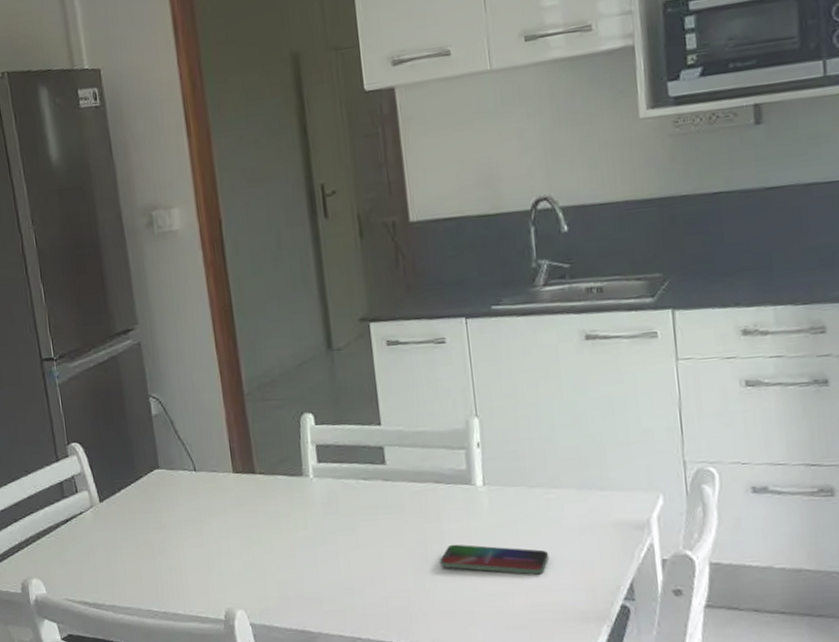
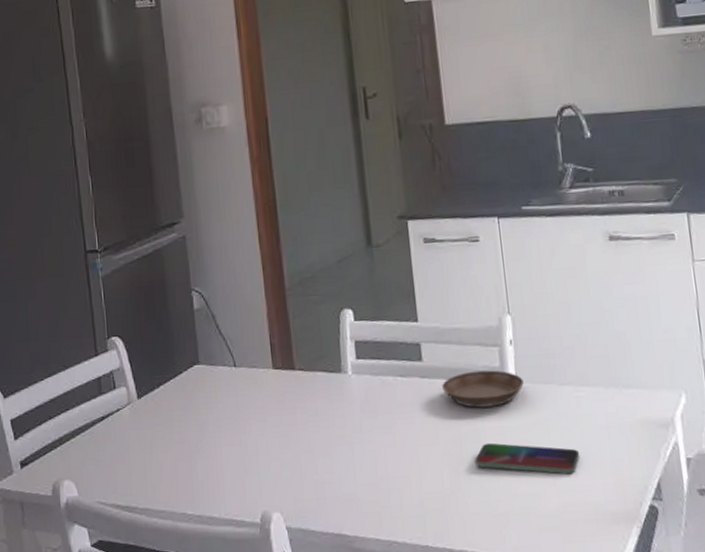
saucer: none [406,472,491,510] -> present [442,370,524,408]

